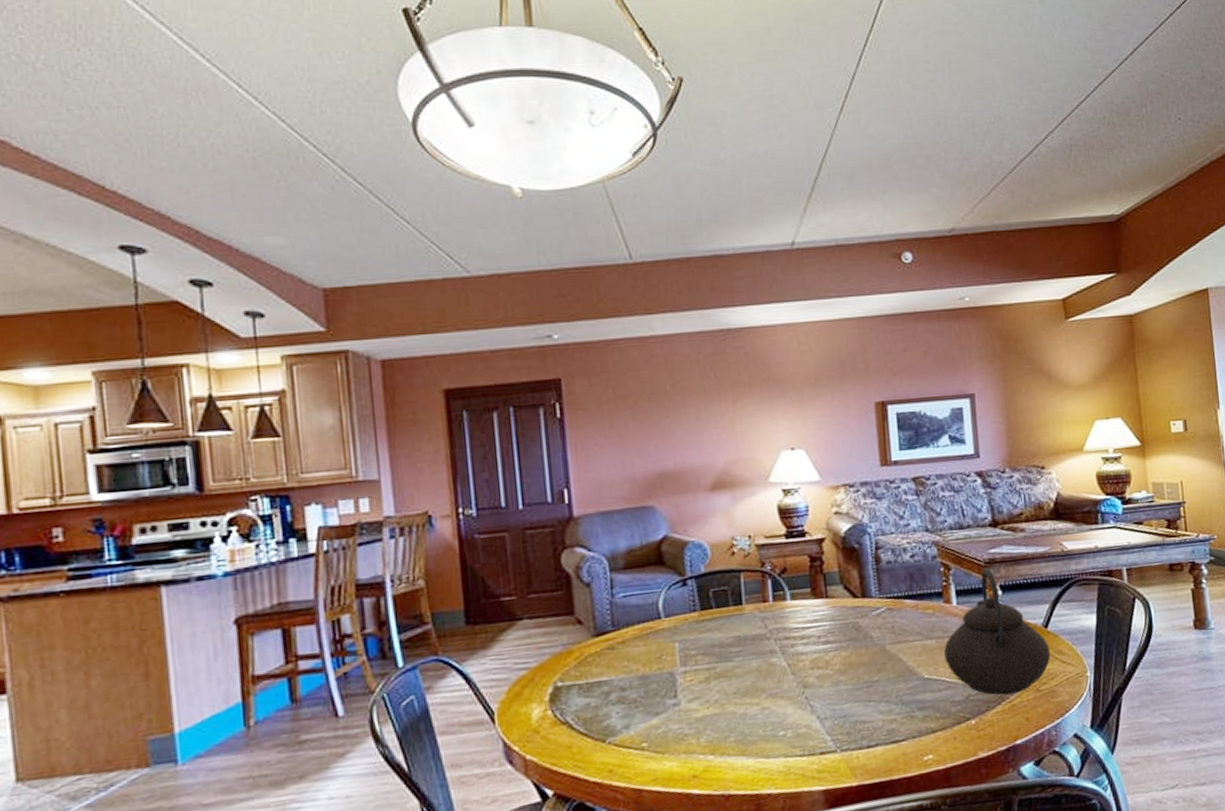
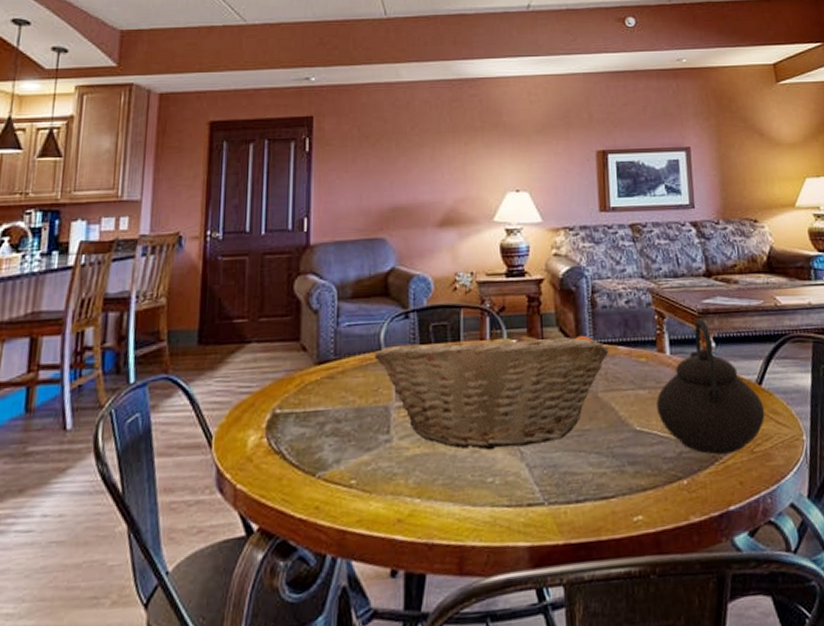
fruit basket: none [653,589,895,707] -> present [374,327,609,451]

